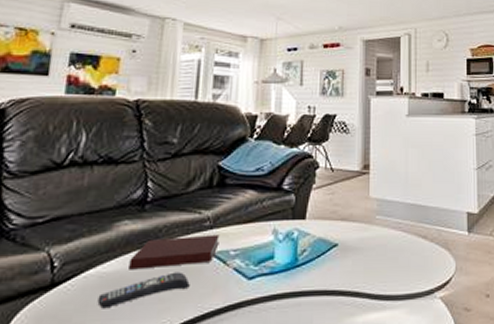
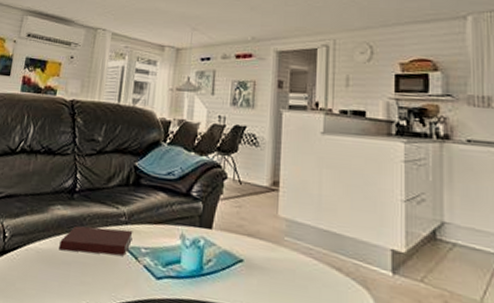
remote control: present [97,272,190,309] -> none [34,259,106,281]

